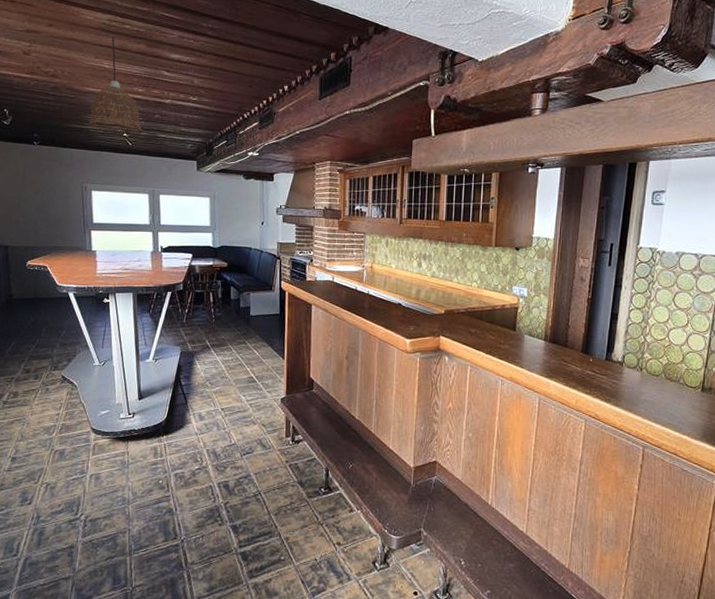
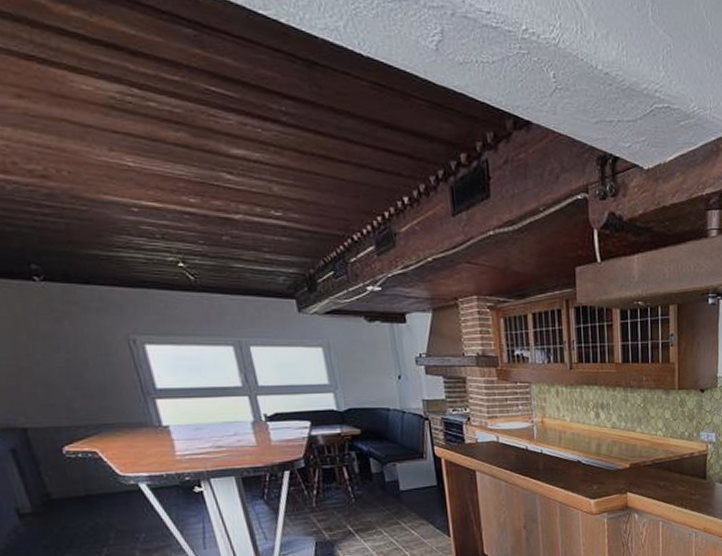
pendant lamp: present [88,37,143,135] -> none [118,119,208,264]

